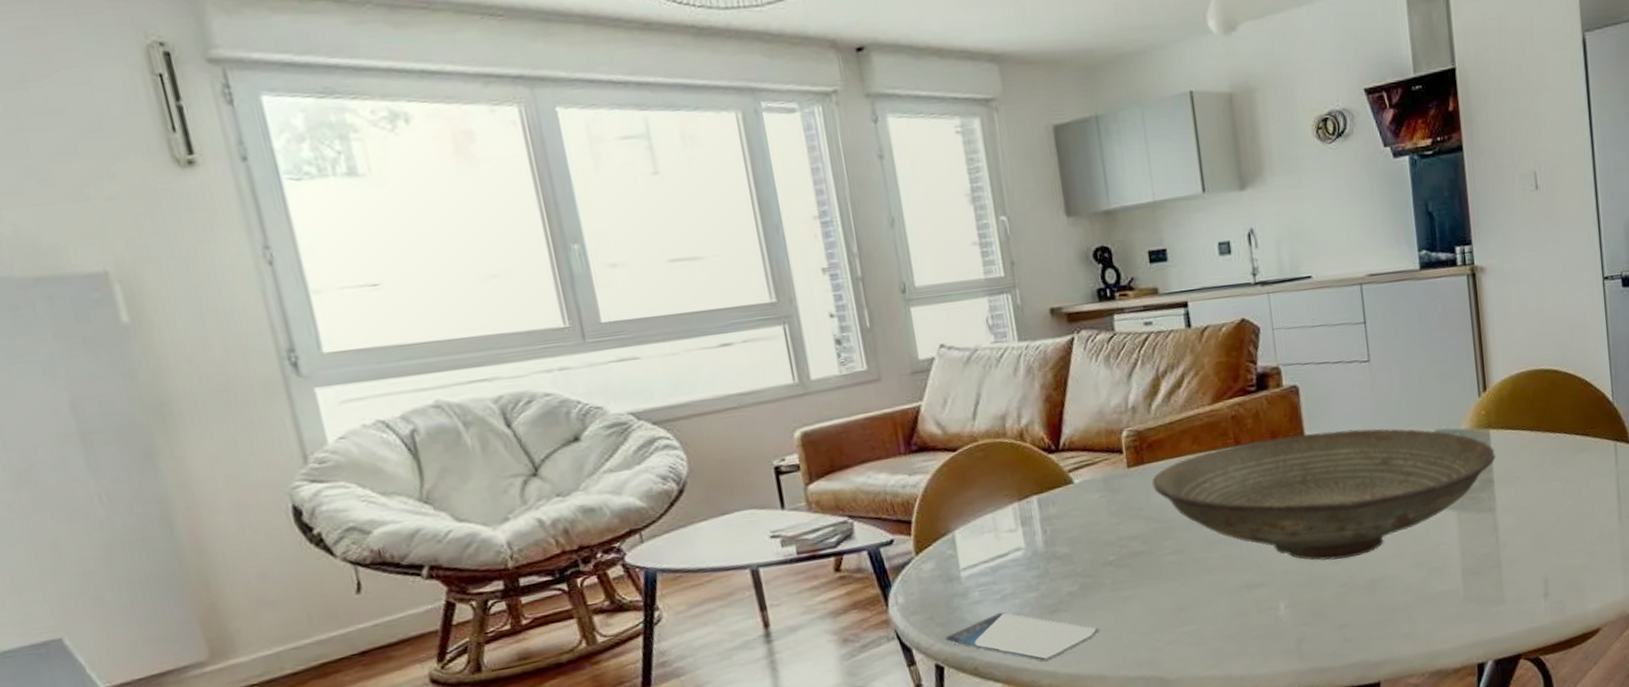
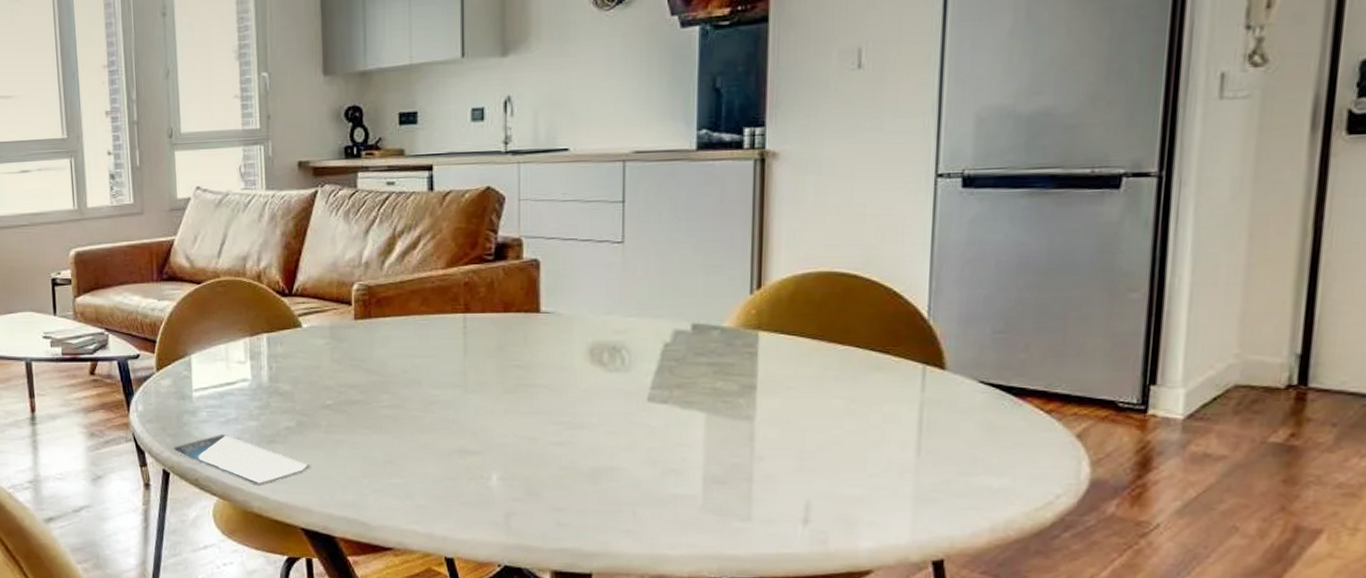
decorative bowl: present [1151,428,1496,561] -> none [376,310,764,442]

